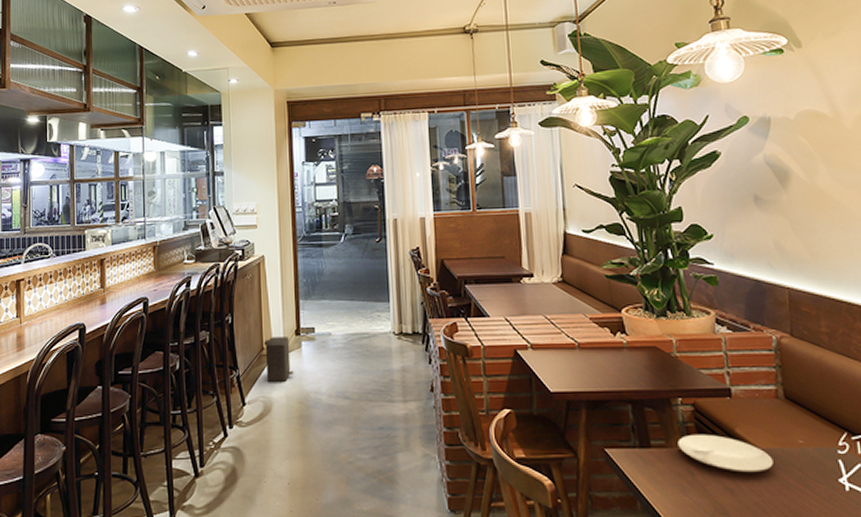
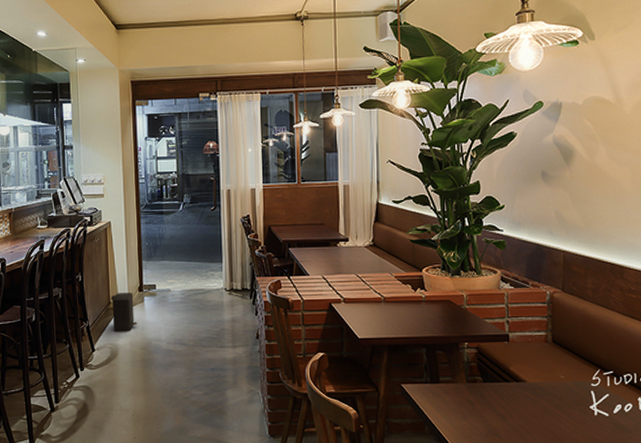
plate: present [677,434,773,473] -> none [462,371,539,402]

